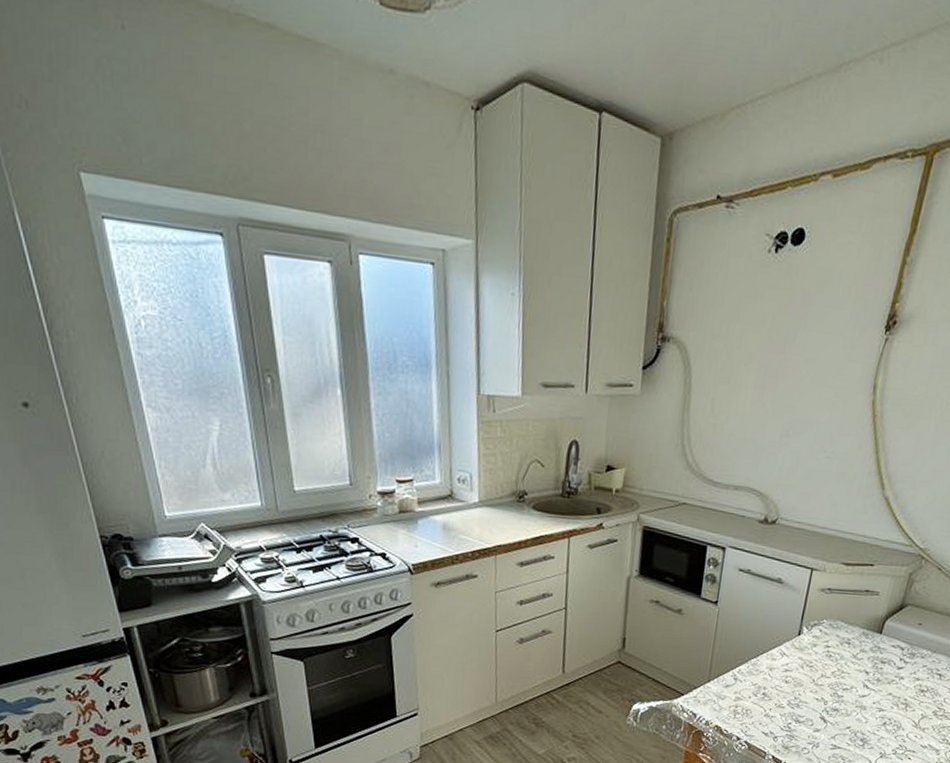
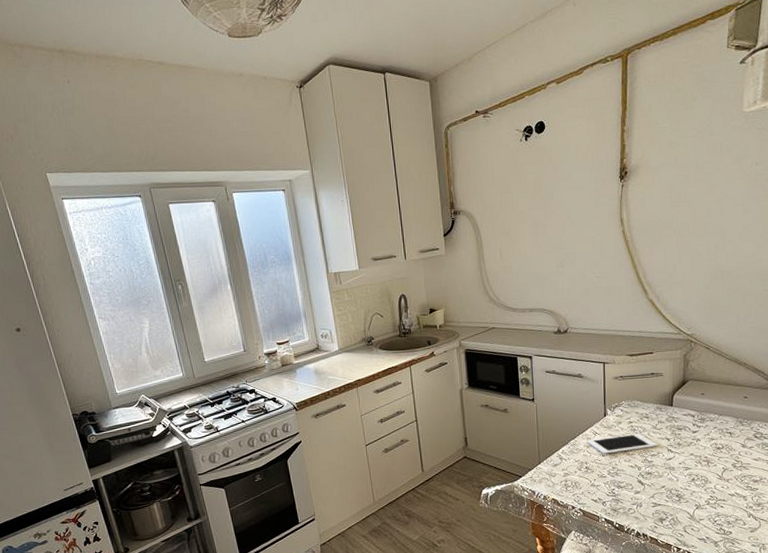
cell phone: none [772,660,854,681] -> present [588,433,658,454]

